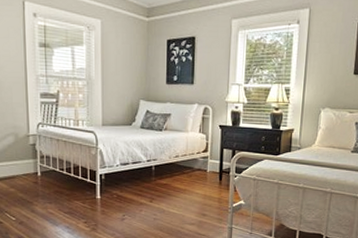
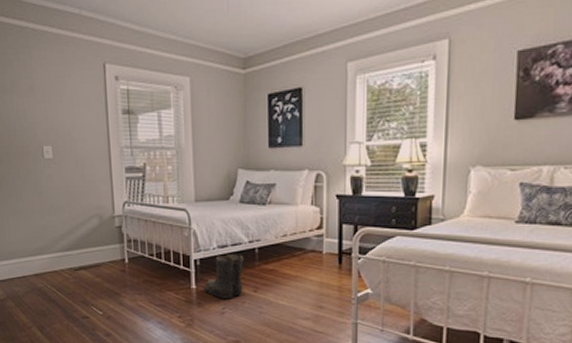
boots: none [107,171,142,208] -> present [203,254,244,299]

